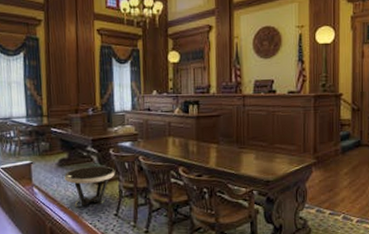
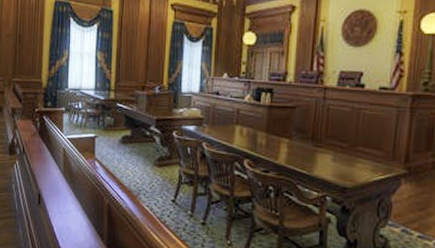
side table: present [64,165,115,208] -> none [126,146,177,190]

